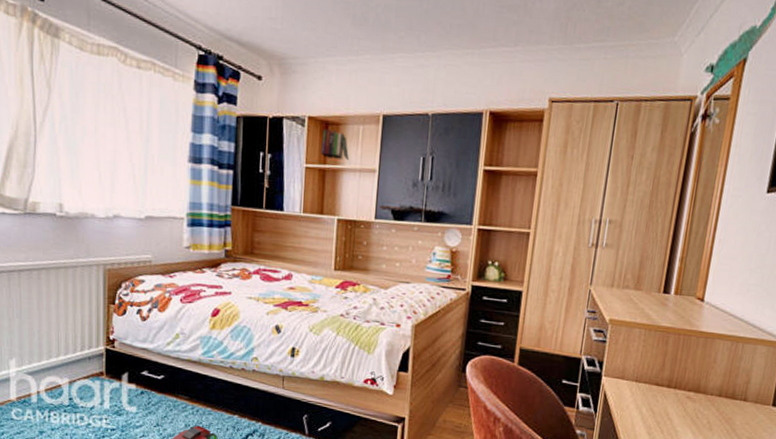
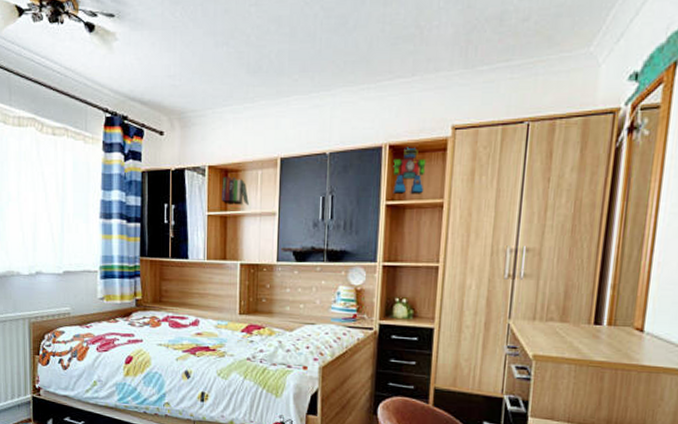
toy robot: none [491,115,524,163] -> present [393,147,426,195]

